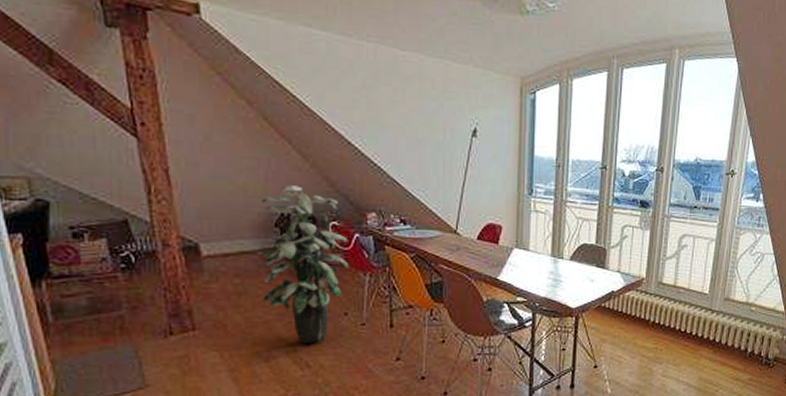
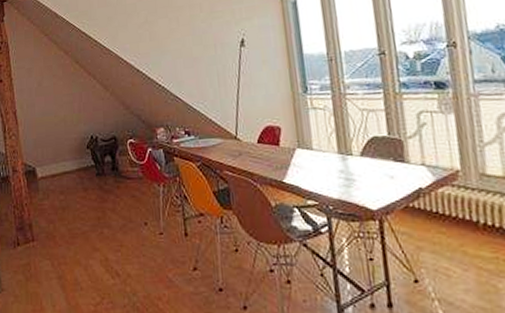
indoor plant: present [256,185,349,343] -> none [74,112,146,253]

